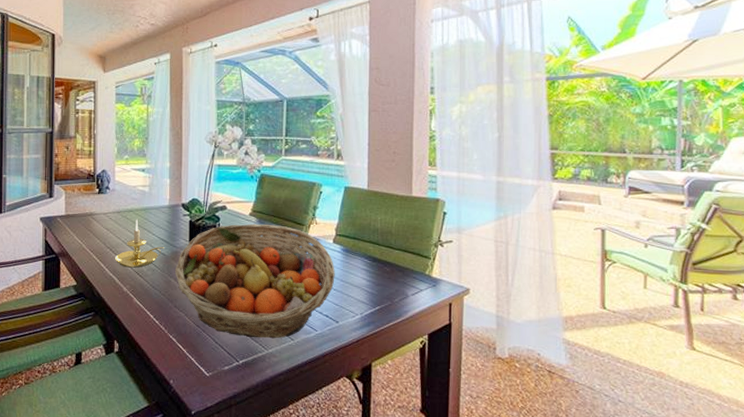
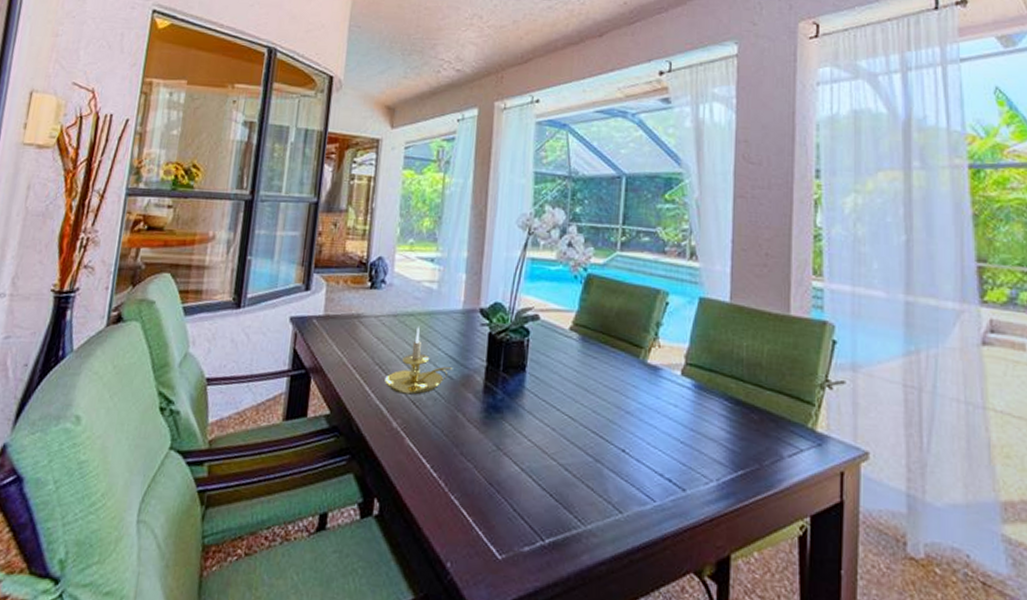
fruit basket: present [175,223,335,339] -> none [464,341,683,510]

